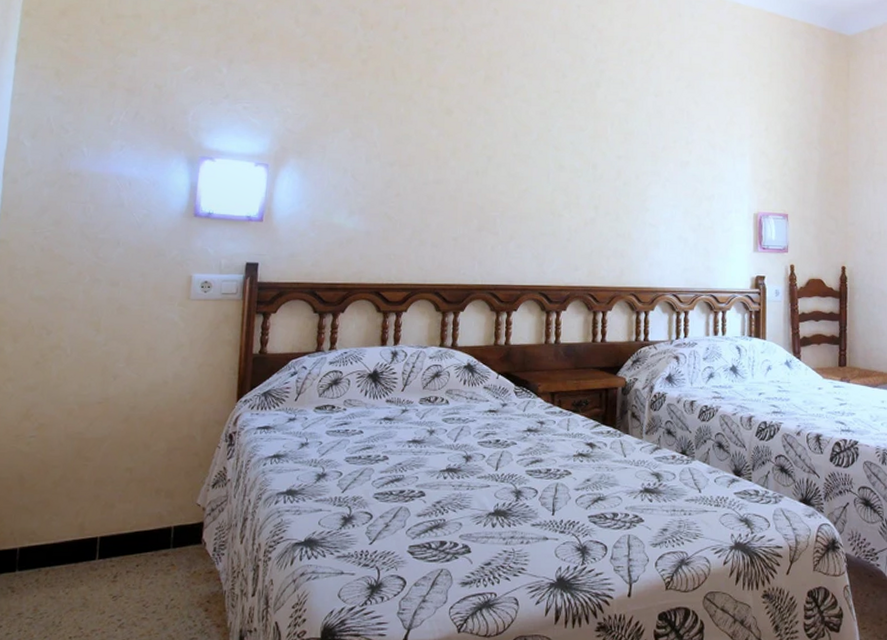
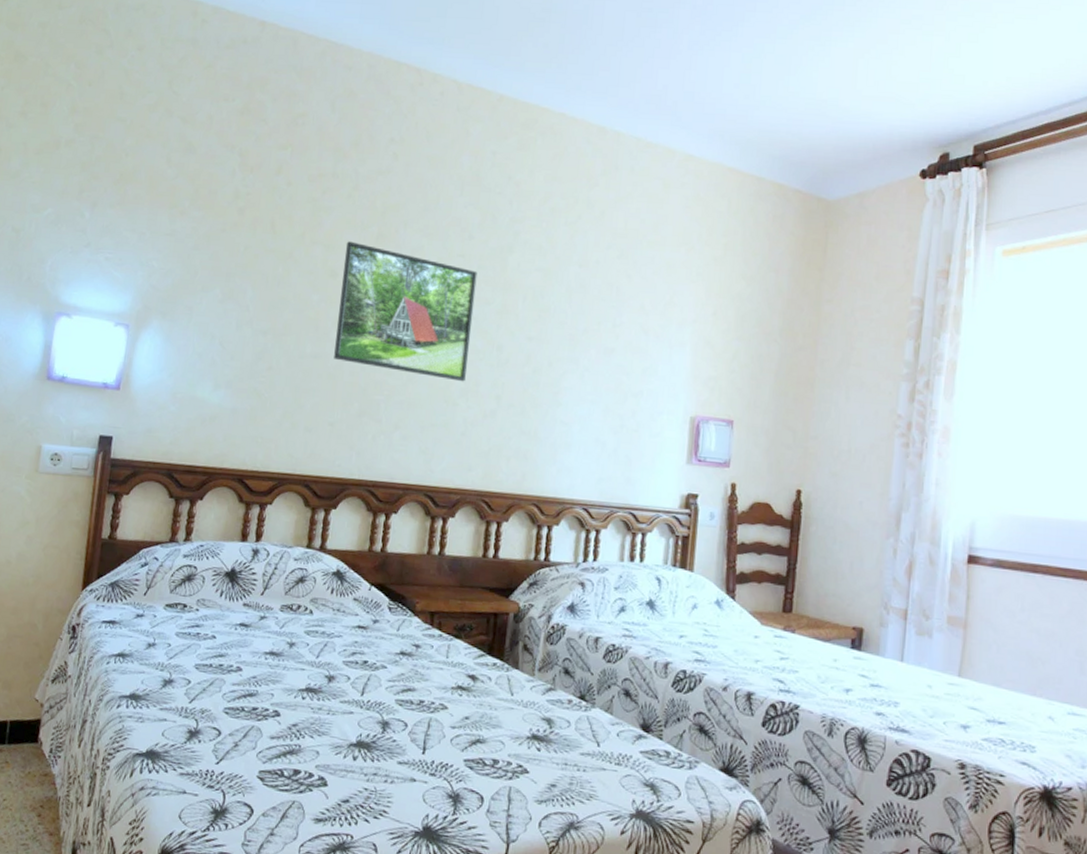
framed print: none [454,84,572,196] -> present [334,241,478,382]

